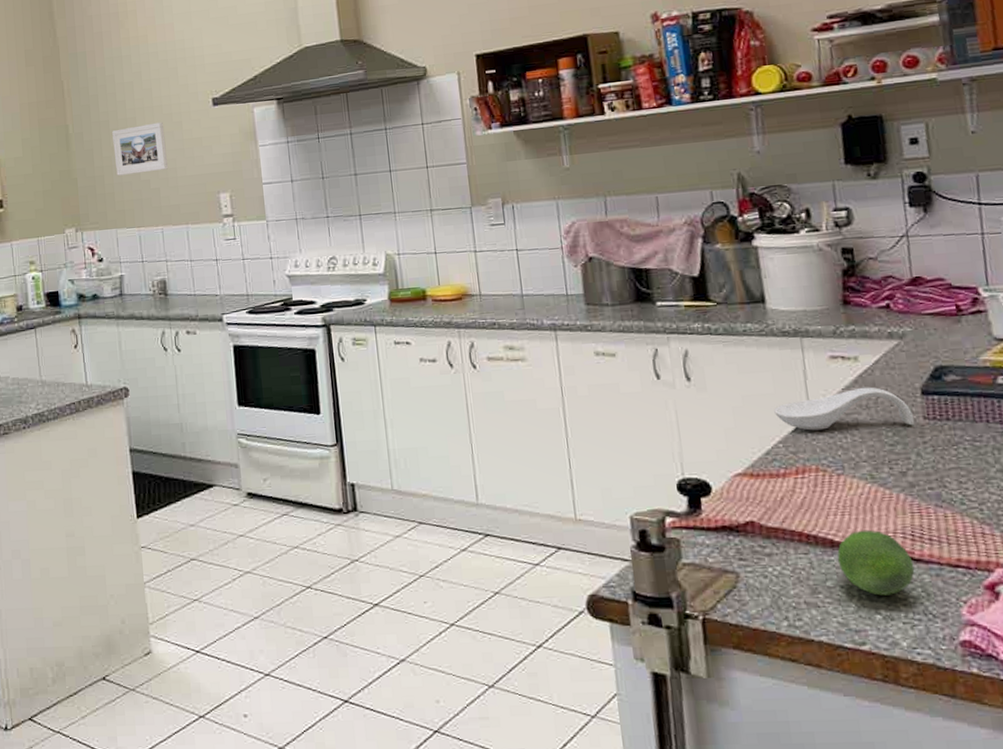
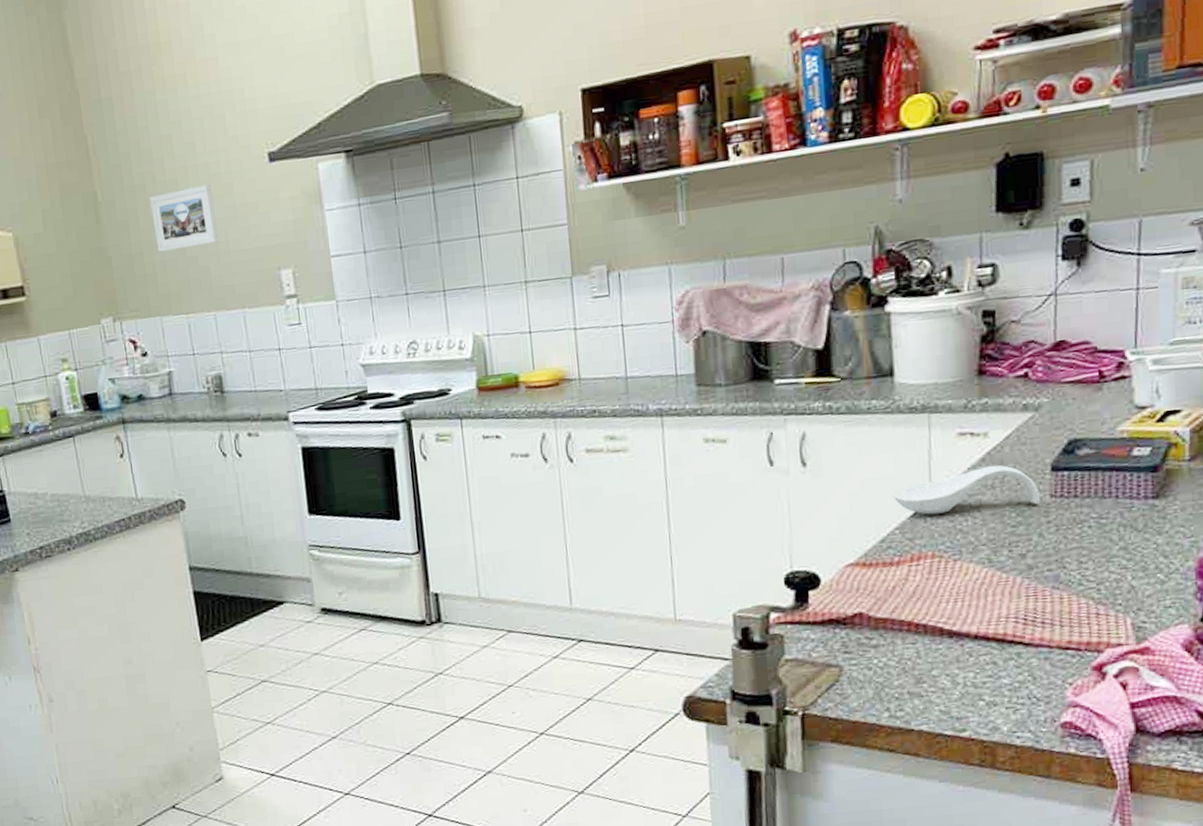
fruit: present [837,529,915,596] -> none [945,615,1023,682]

